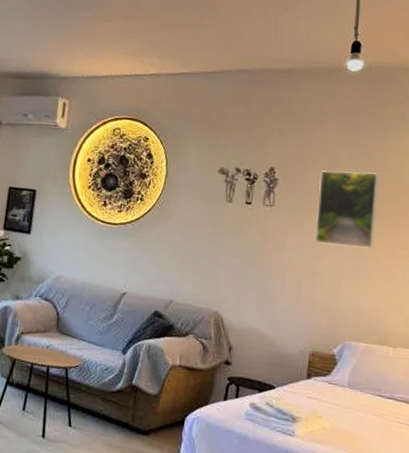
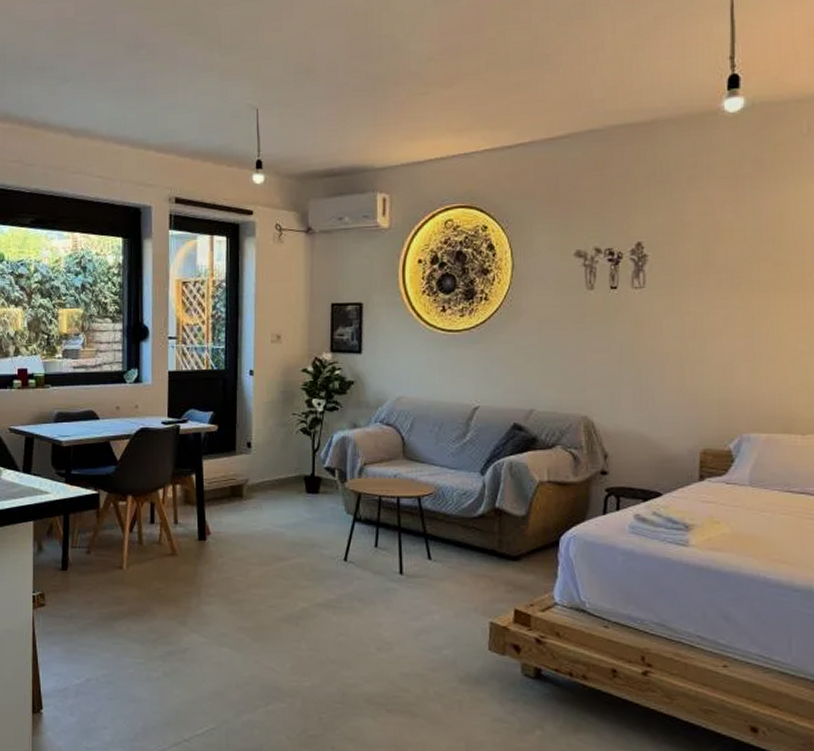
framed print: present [314,170,379,249] -> none [697,232,773,325]

